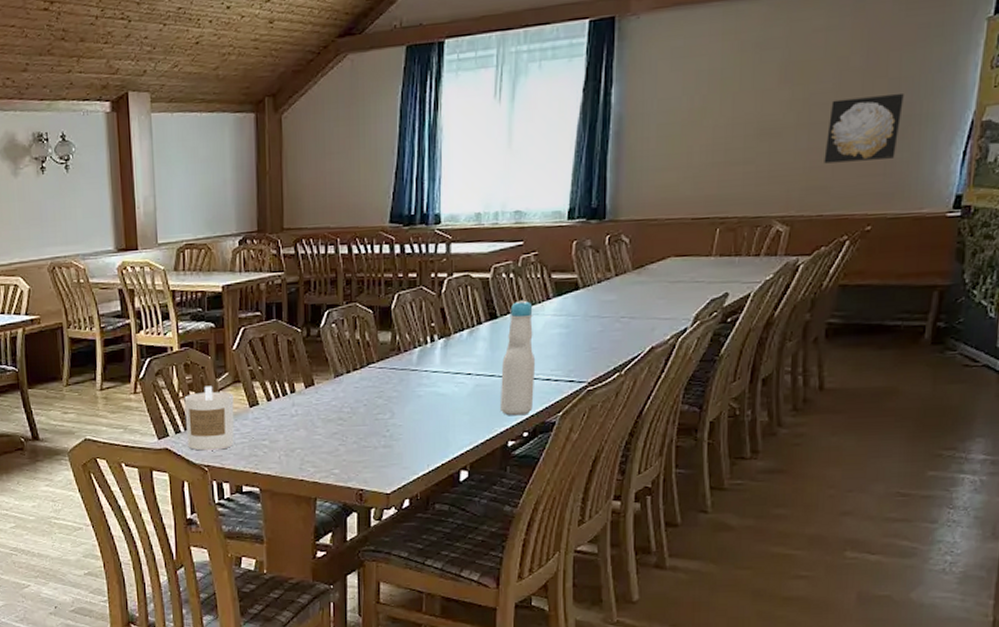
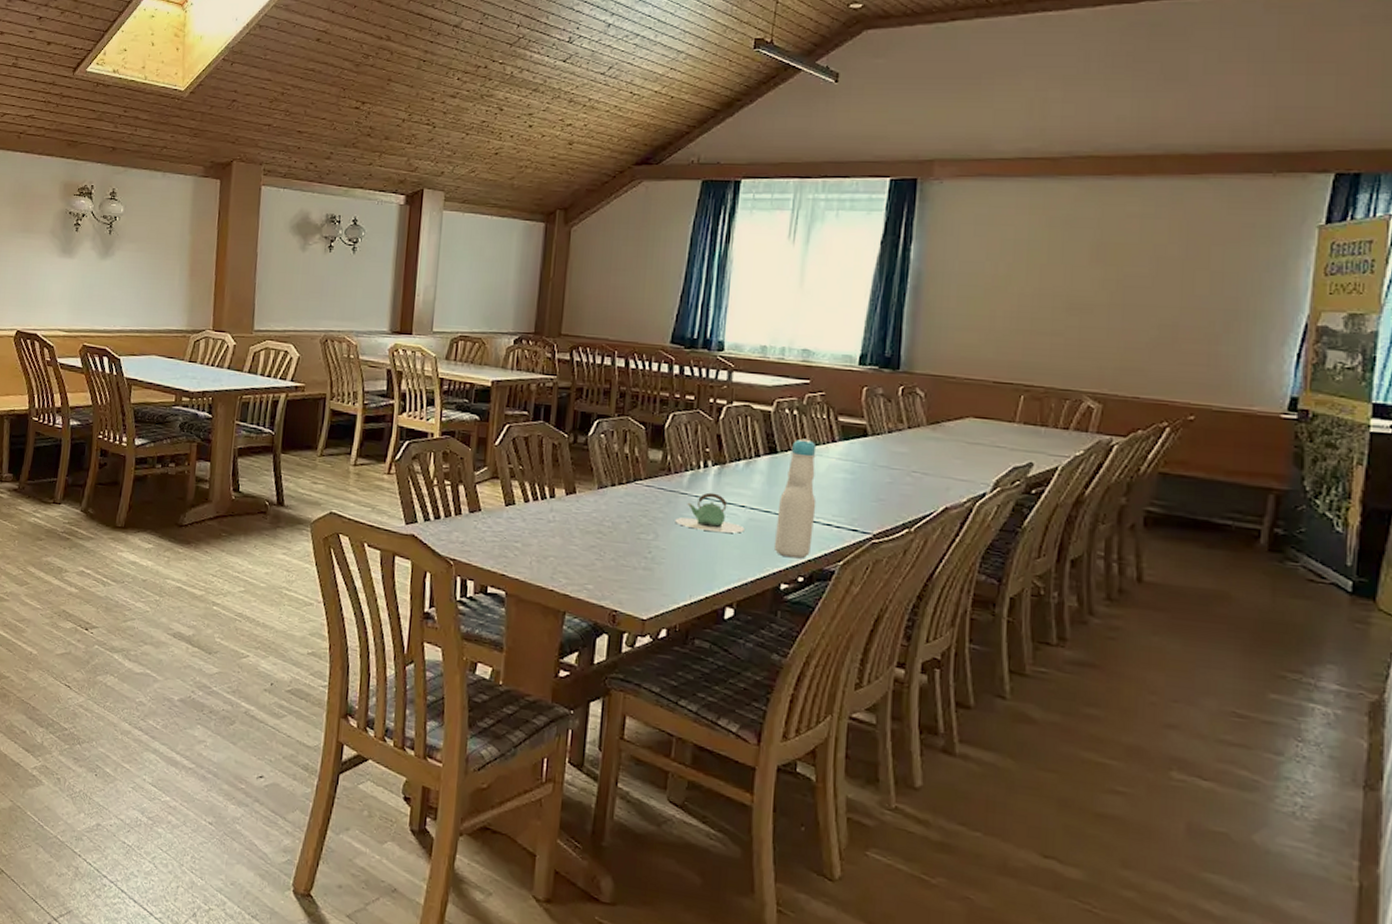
candle: present [184,385,235,451] -> none [435,477,490,545]
teapot: none [408,365,472,403] -> present [675,492,745,533]
wall art: present [824,94,904,164] -> none [1140,285,1228,350]

